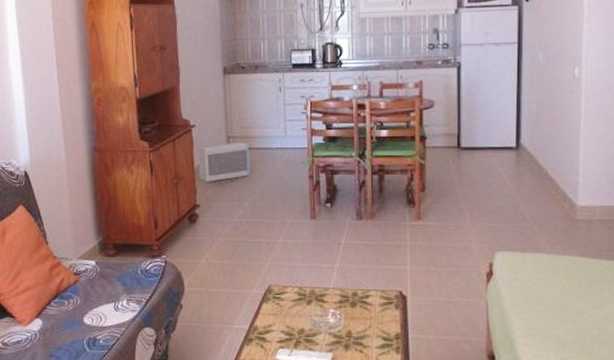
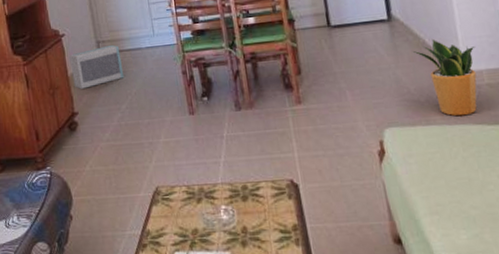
potted plant: none [534,171,593,248] -> present [412,38,477,117]

